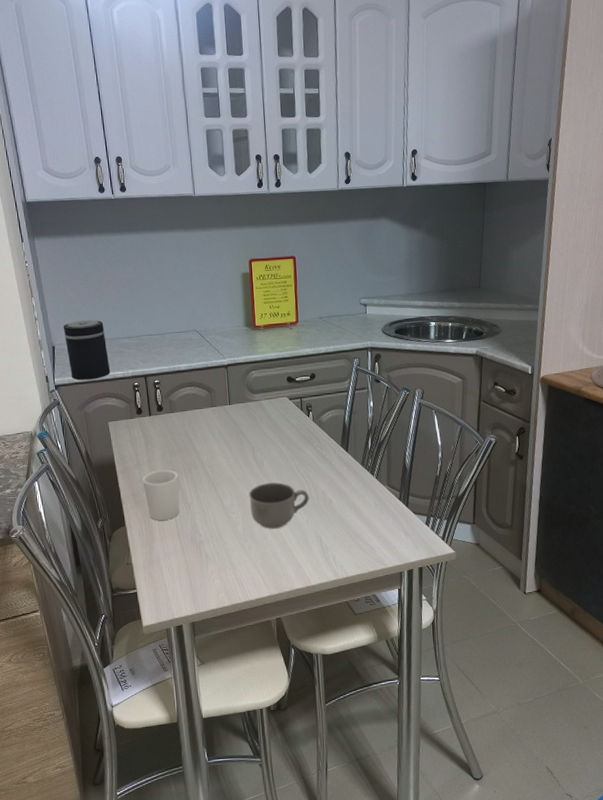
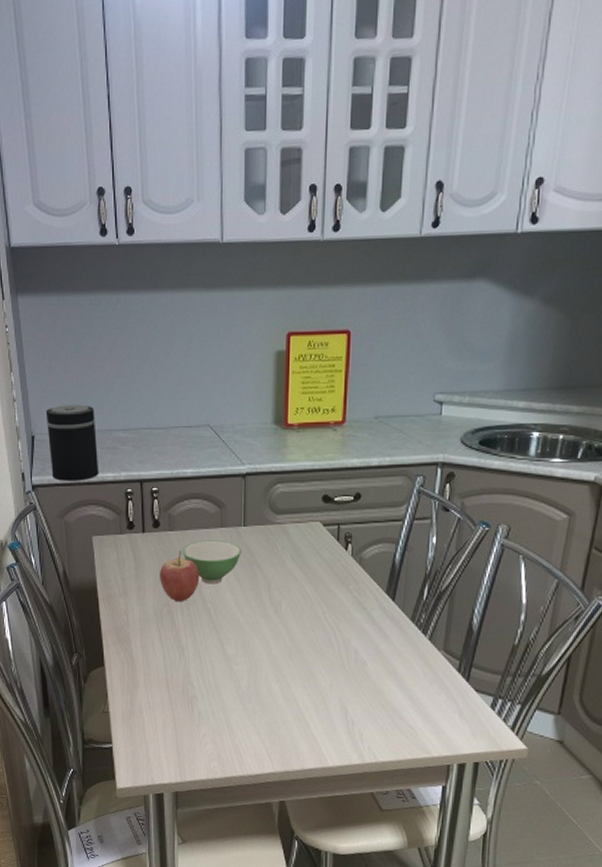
mug: present [142,469,180,521] -> none [128,602,173,664]
fruit: none [165,428,198,468] -> present [159,551,200,601]
bowl: none [182,417,229,452] -> present [181,540,241,584]
teacup: present [249,482,309,529] -> none [258,631,336,690]

